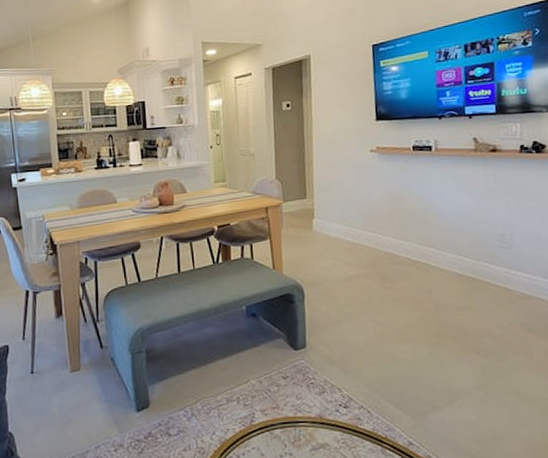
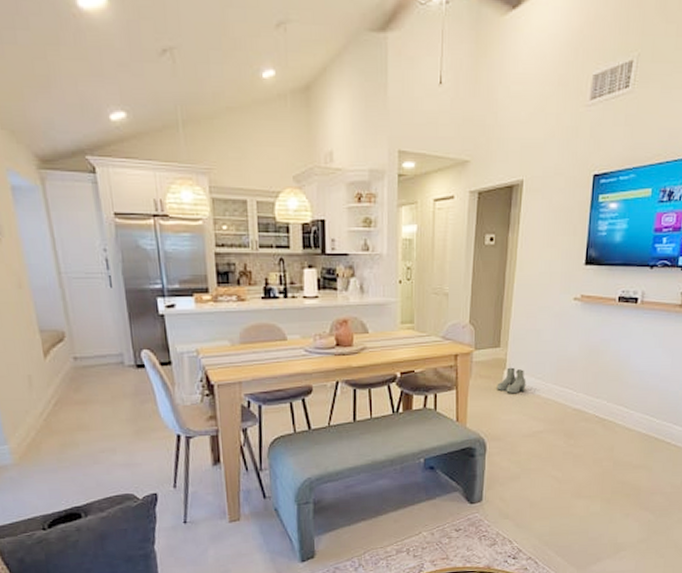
boots: none [307,216,336,241] -> present [497,367,526,394]

